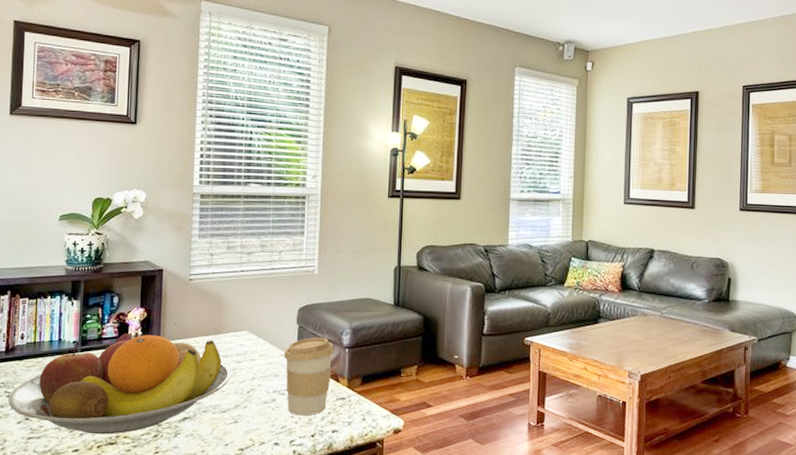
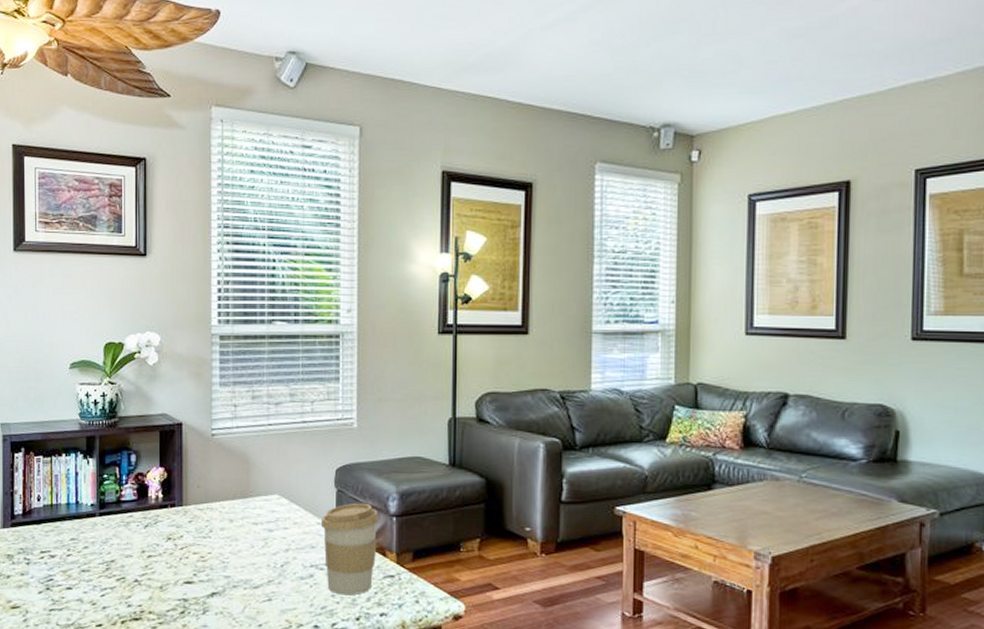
fruit bowl: present [8,333,231,435] -> none [28,495,262,609]

